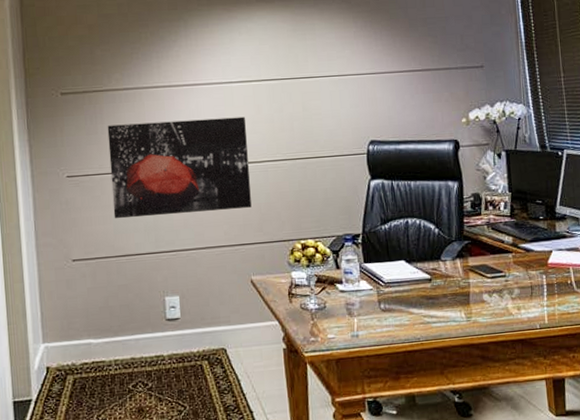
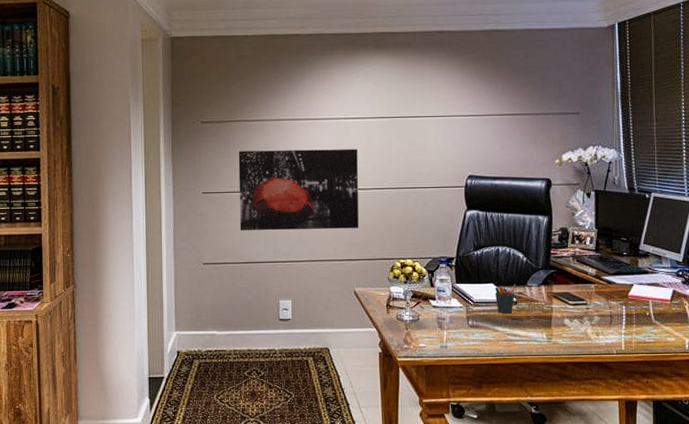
pen holder: none [406,259,429,294] -> present [494,284,516,314]

